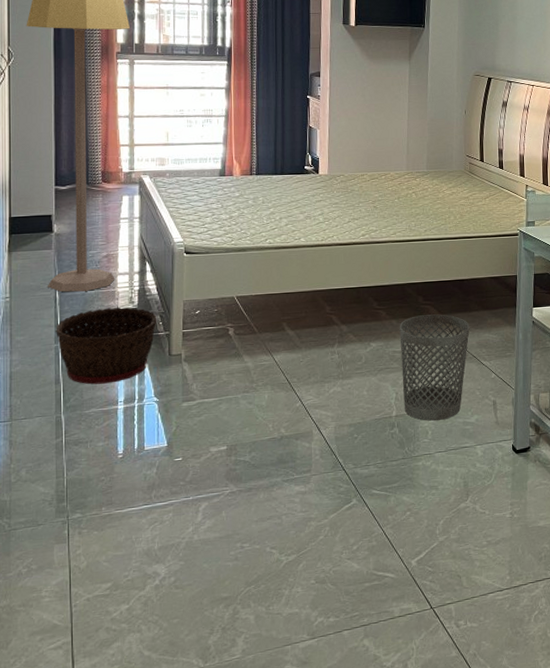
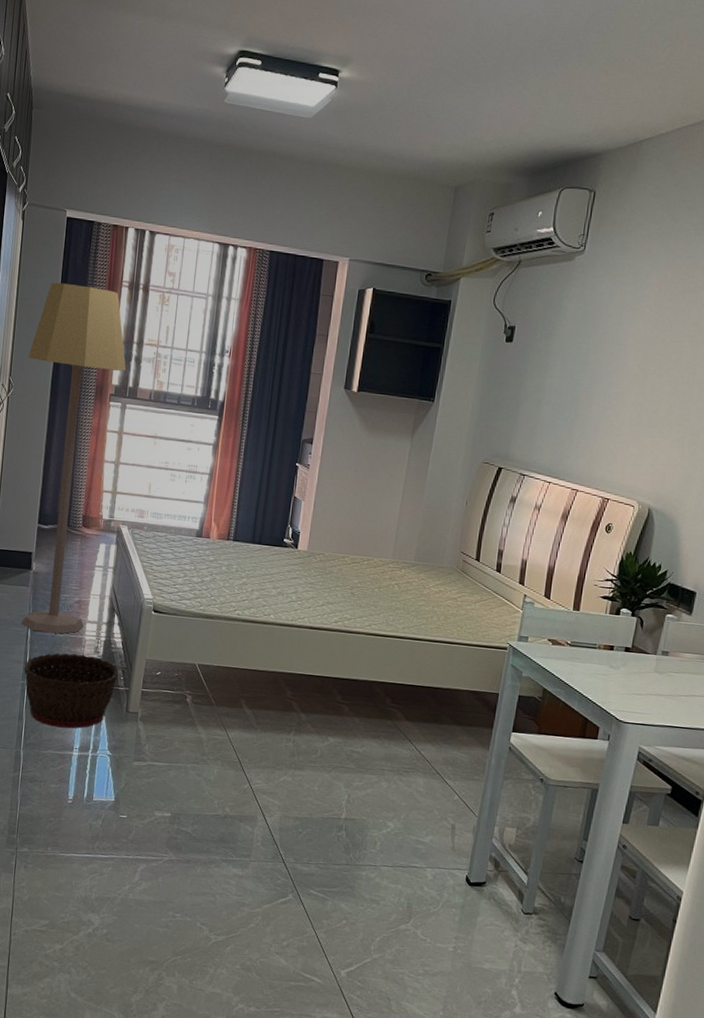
wastebasket: present [399,314,470,421] -> none [355,717,438,834]

